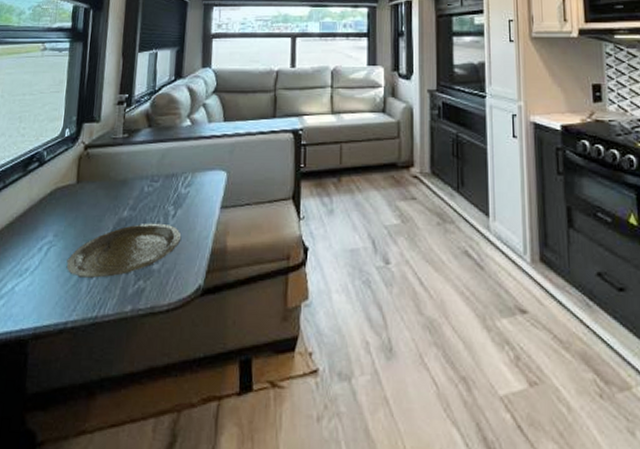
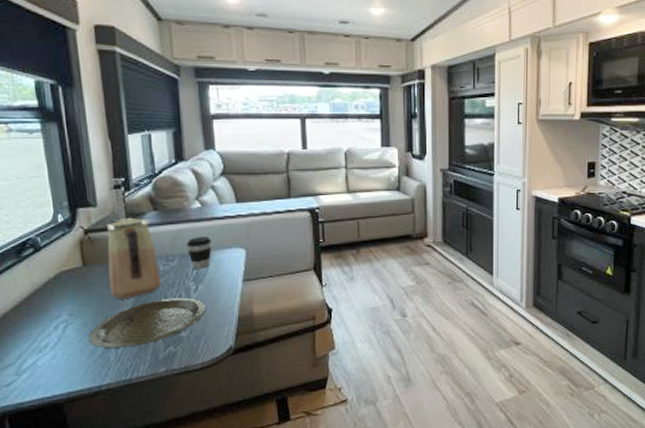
vase: none [95,135,144,221] -> present [106,218,162,299]
coffee cup: none [172,157,196,192] -> present [187,237,212,269]

